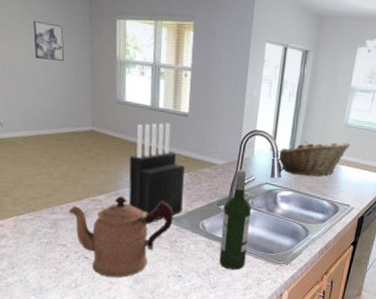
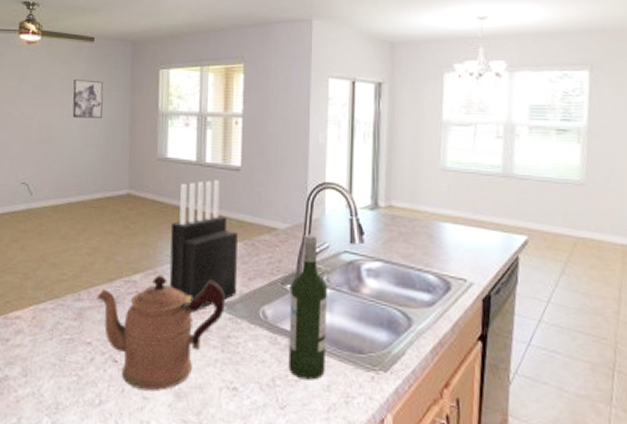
fruit basket: present [278,141,350,177] -> none [356,191,454,240]

